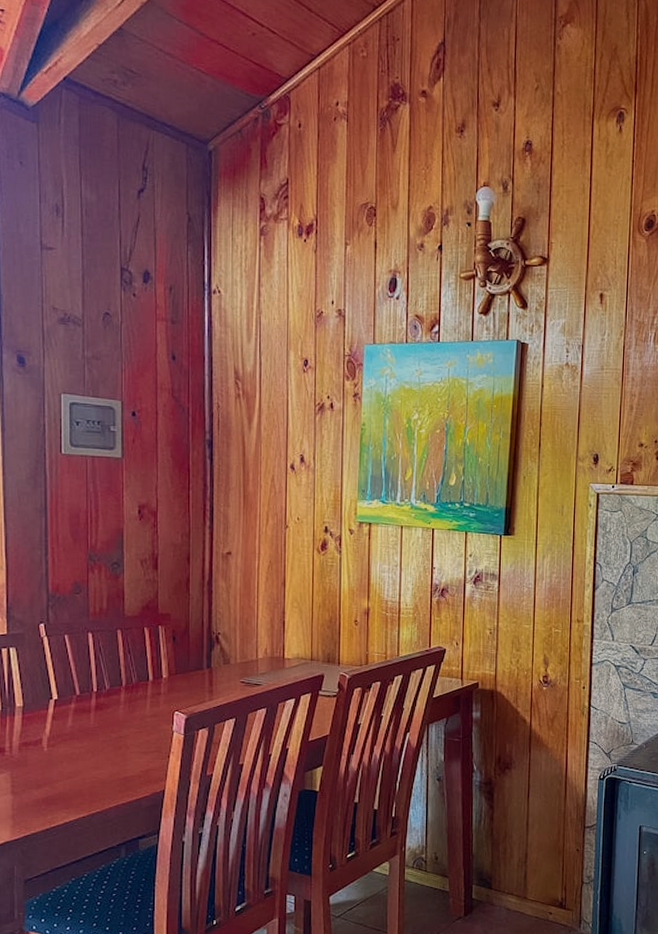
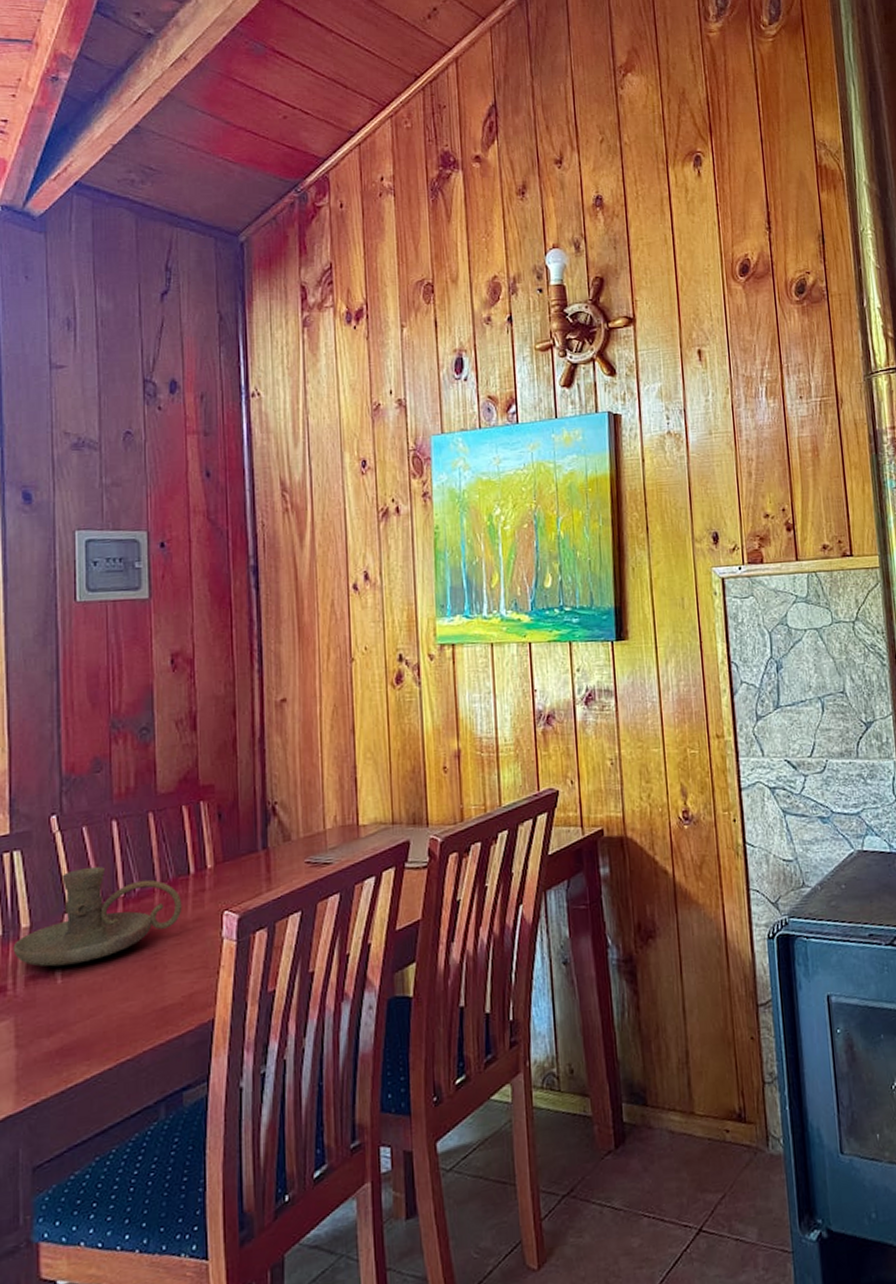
candle holder: none [9,667,142,738] -> present [13,867,183,967]

